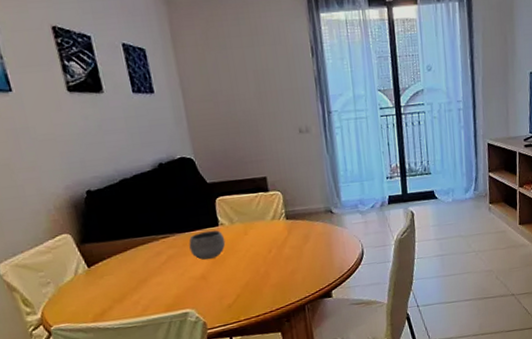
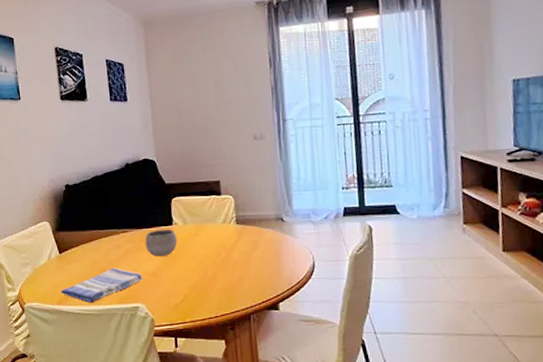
dish towel: none [94,275,191,316] -> present [61,267,143,304]

